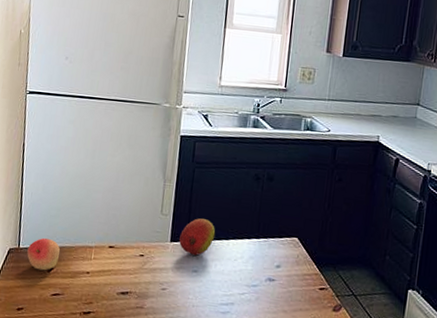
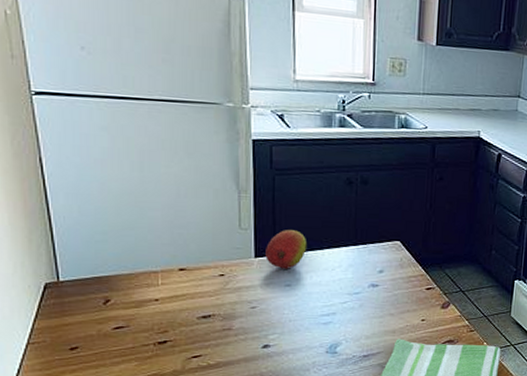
fruit: present [27,237,60,271] -> none [71,267,116,304]

